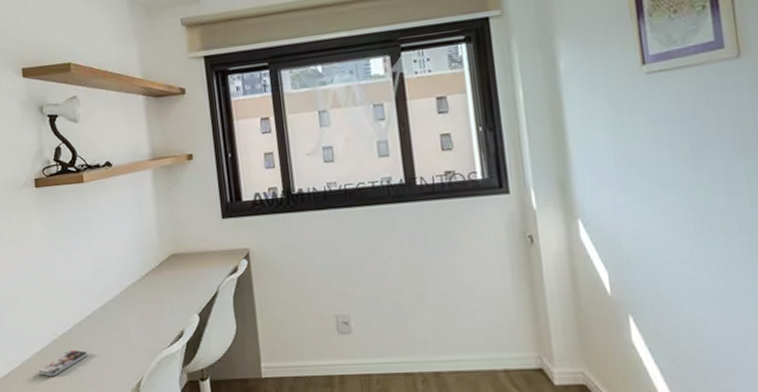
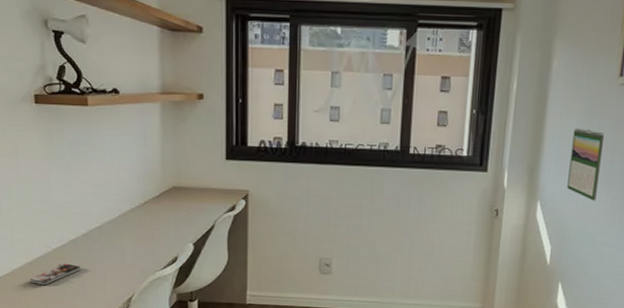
calendar: none [601,129,650,211] -> present [567,128,605,201]

